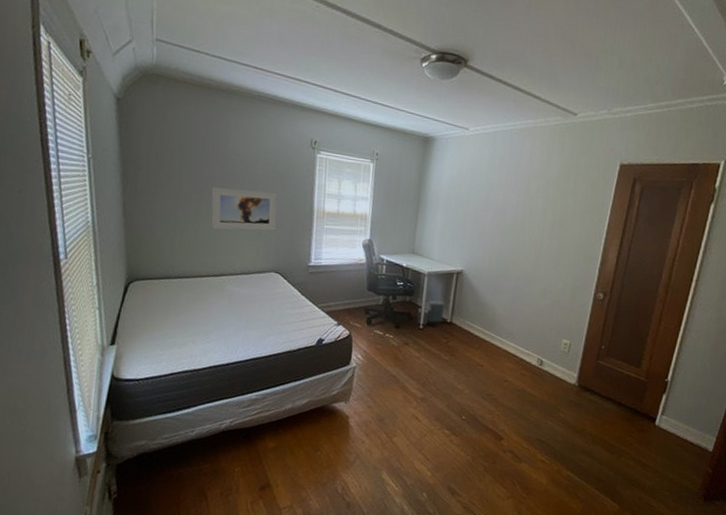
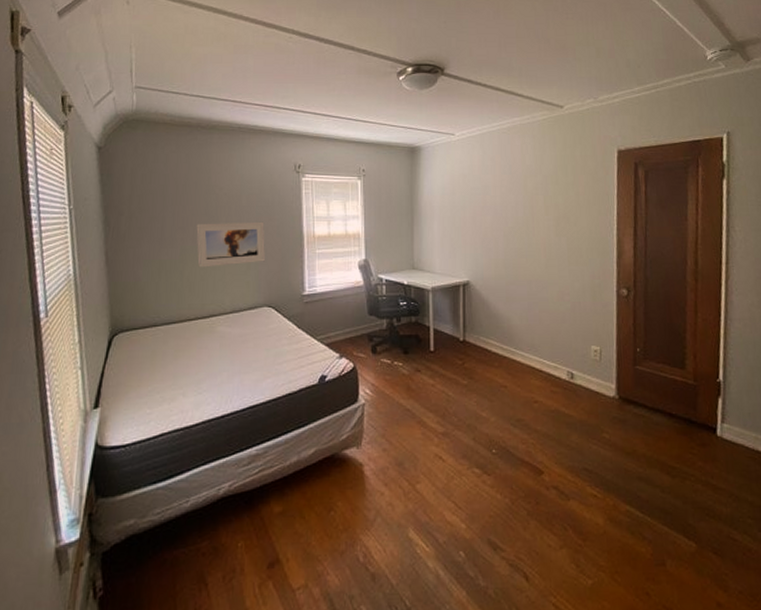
laundry hamper: present [417,300,446,326] -> none [427,318,456,347]

